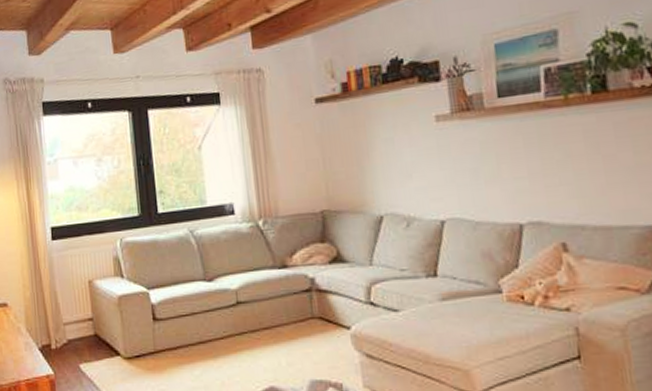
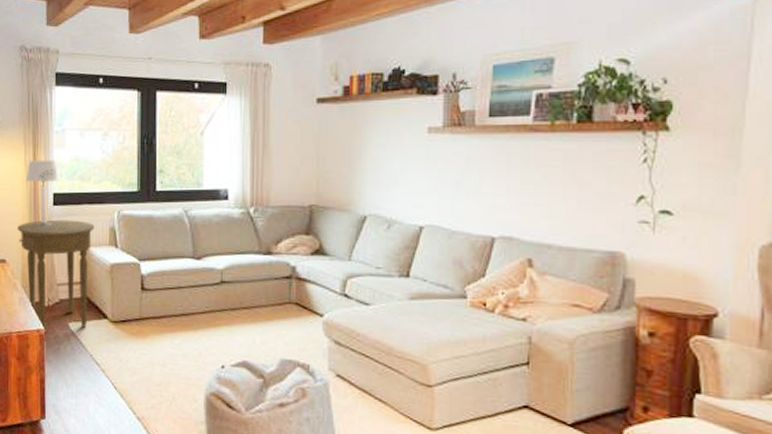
side table: none [16,253,99,372] -> present [17,219,95,328]
table lamp: none [21,192,57,264] -> present [25,160,60,226]

